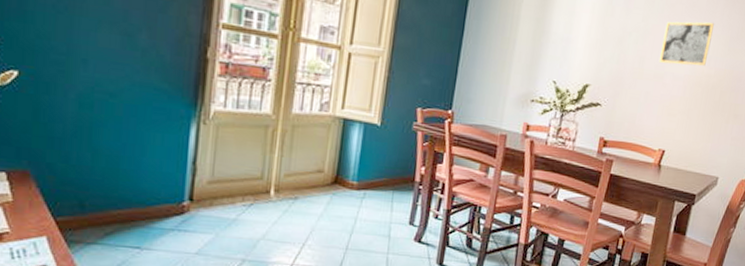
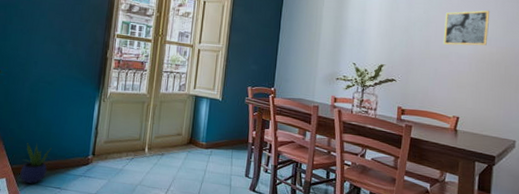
potted plant: none [71,183,122,243] -> present [20,142,52,184]

